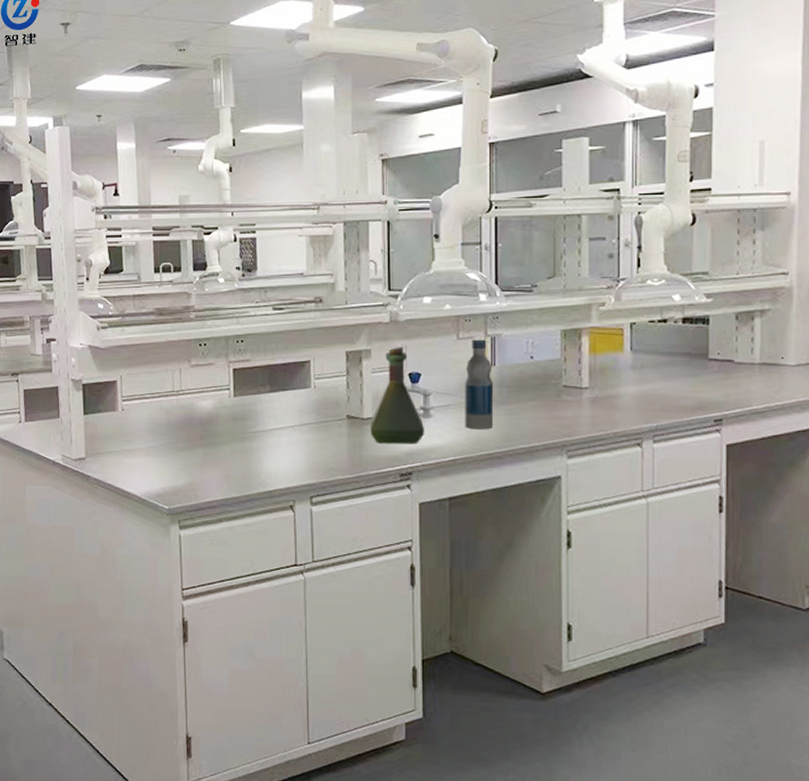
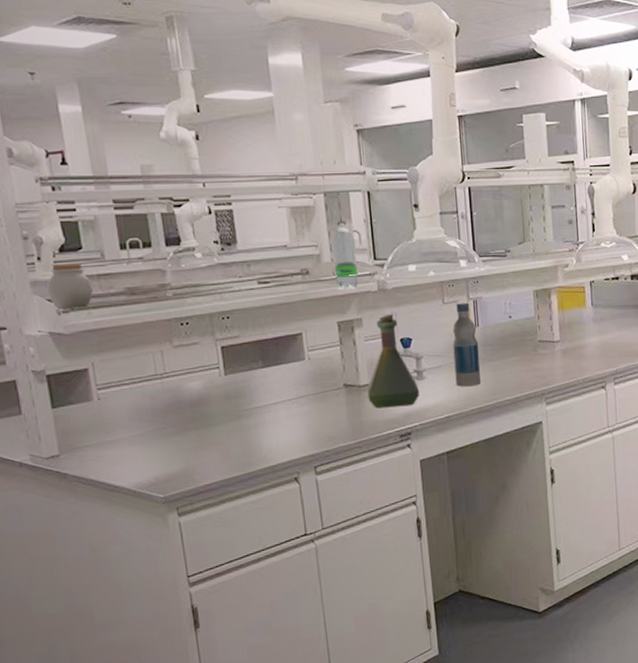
jar: none [91,284,128,325] -> present [46,263,93,309]
bottle: none [347,250,371,320] -> present [332,221,359,290]

